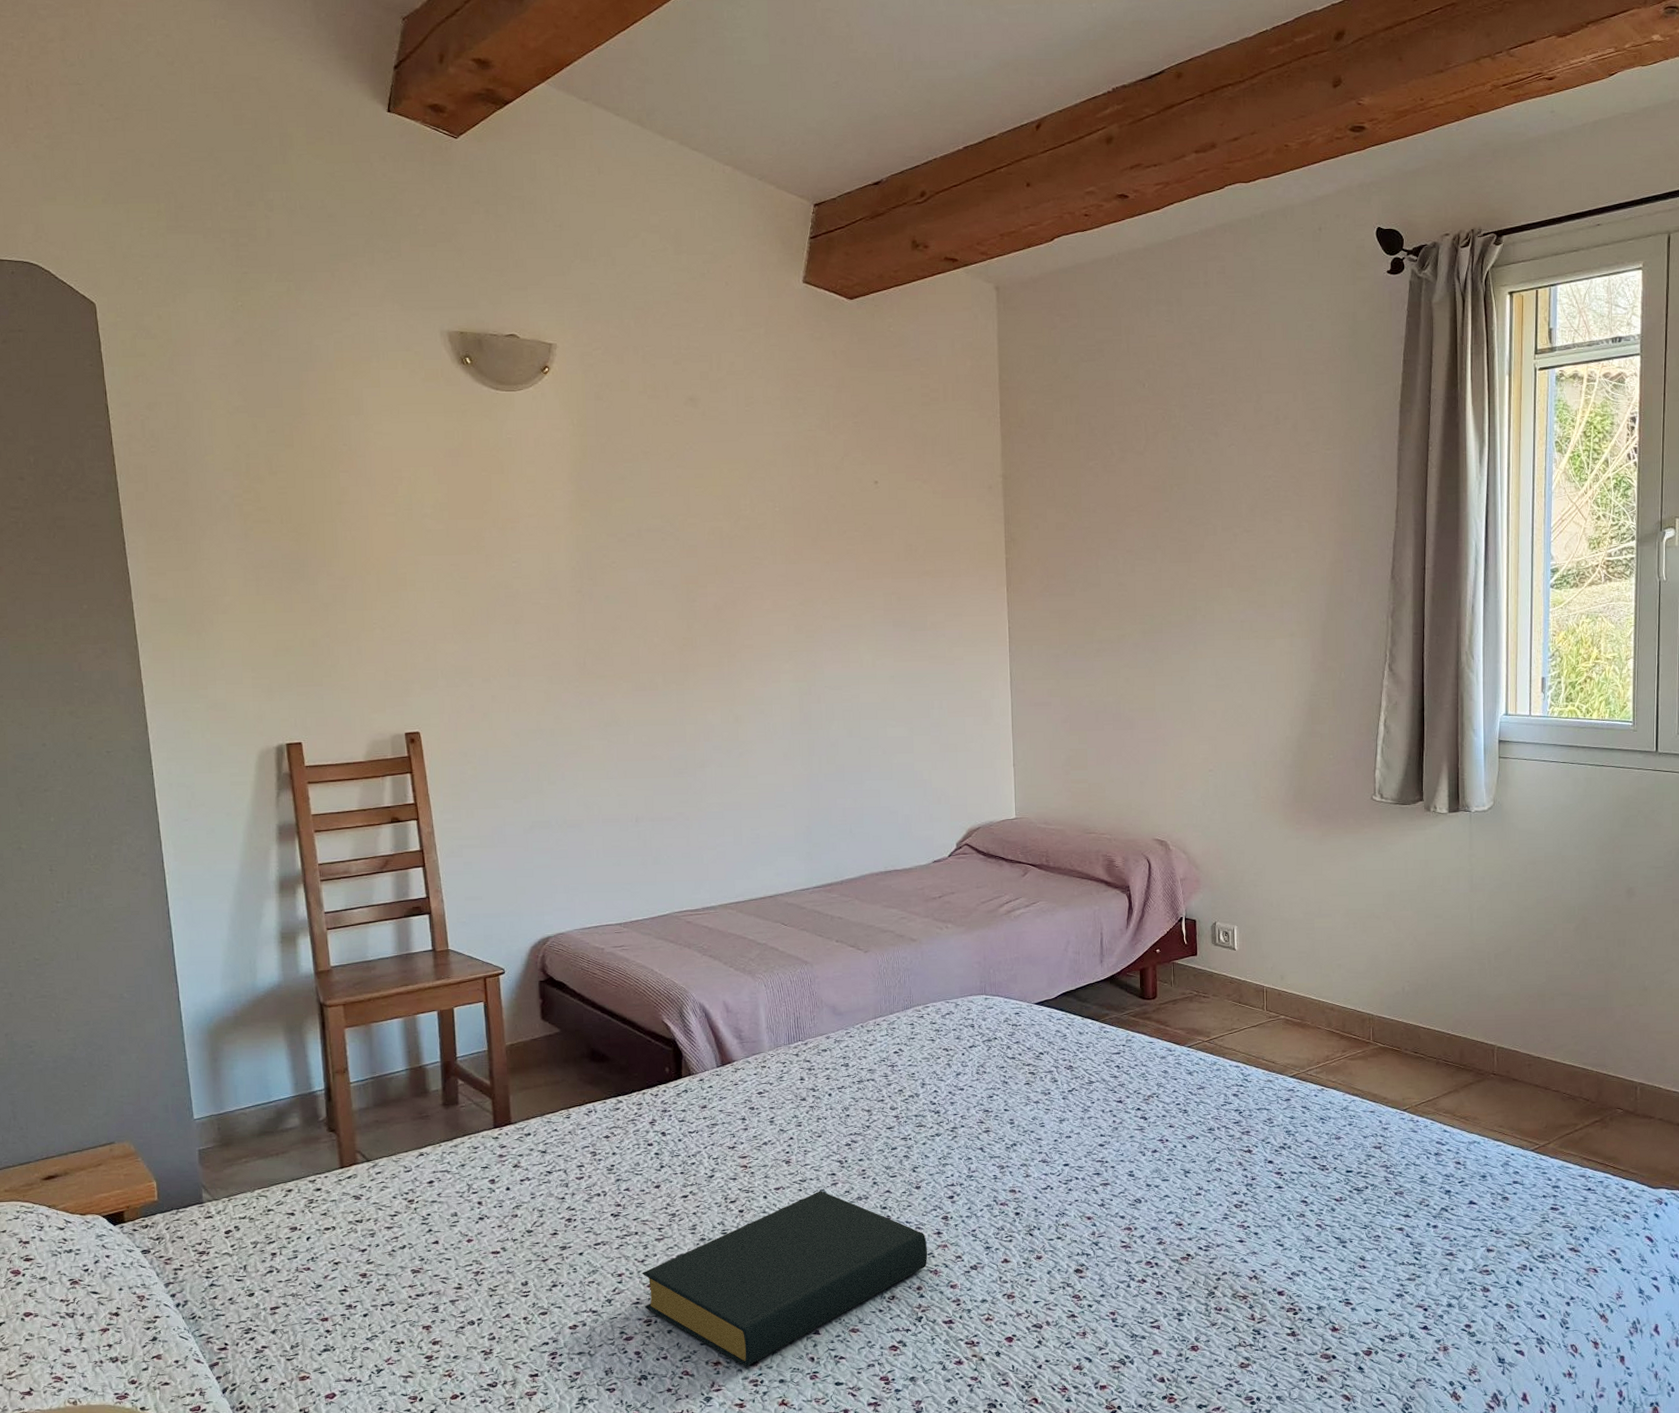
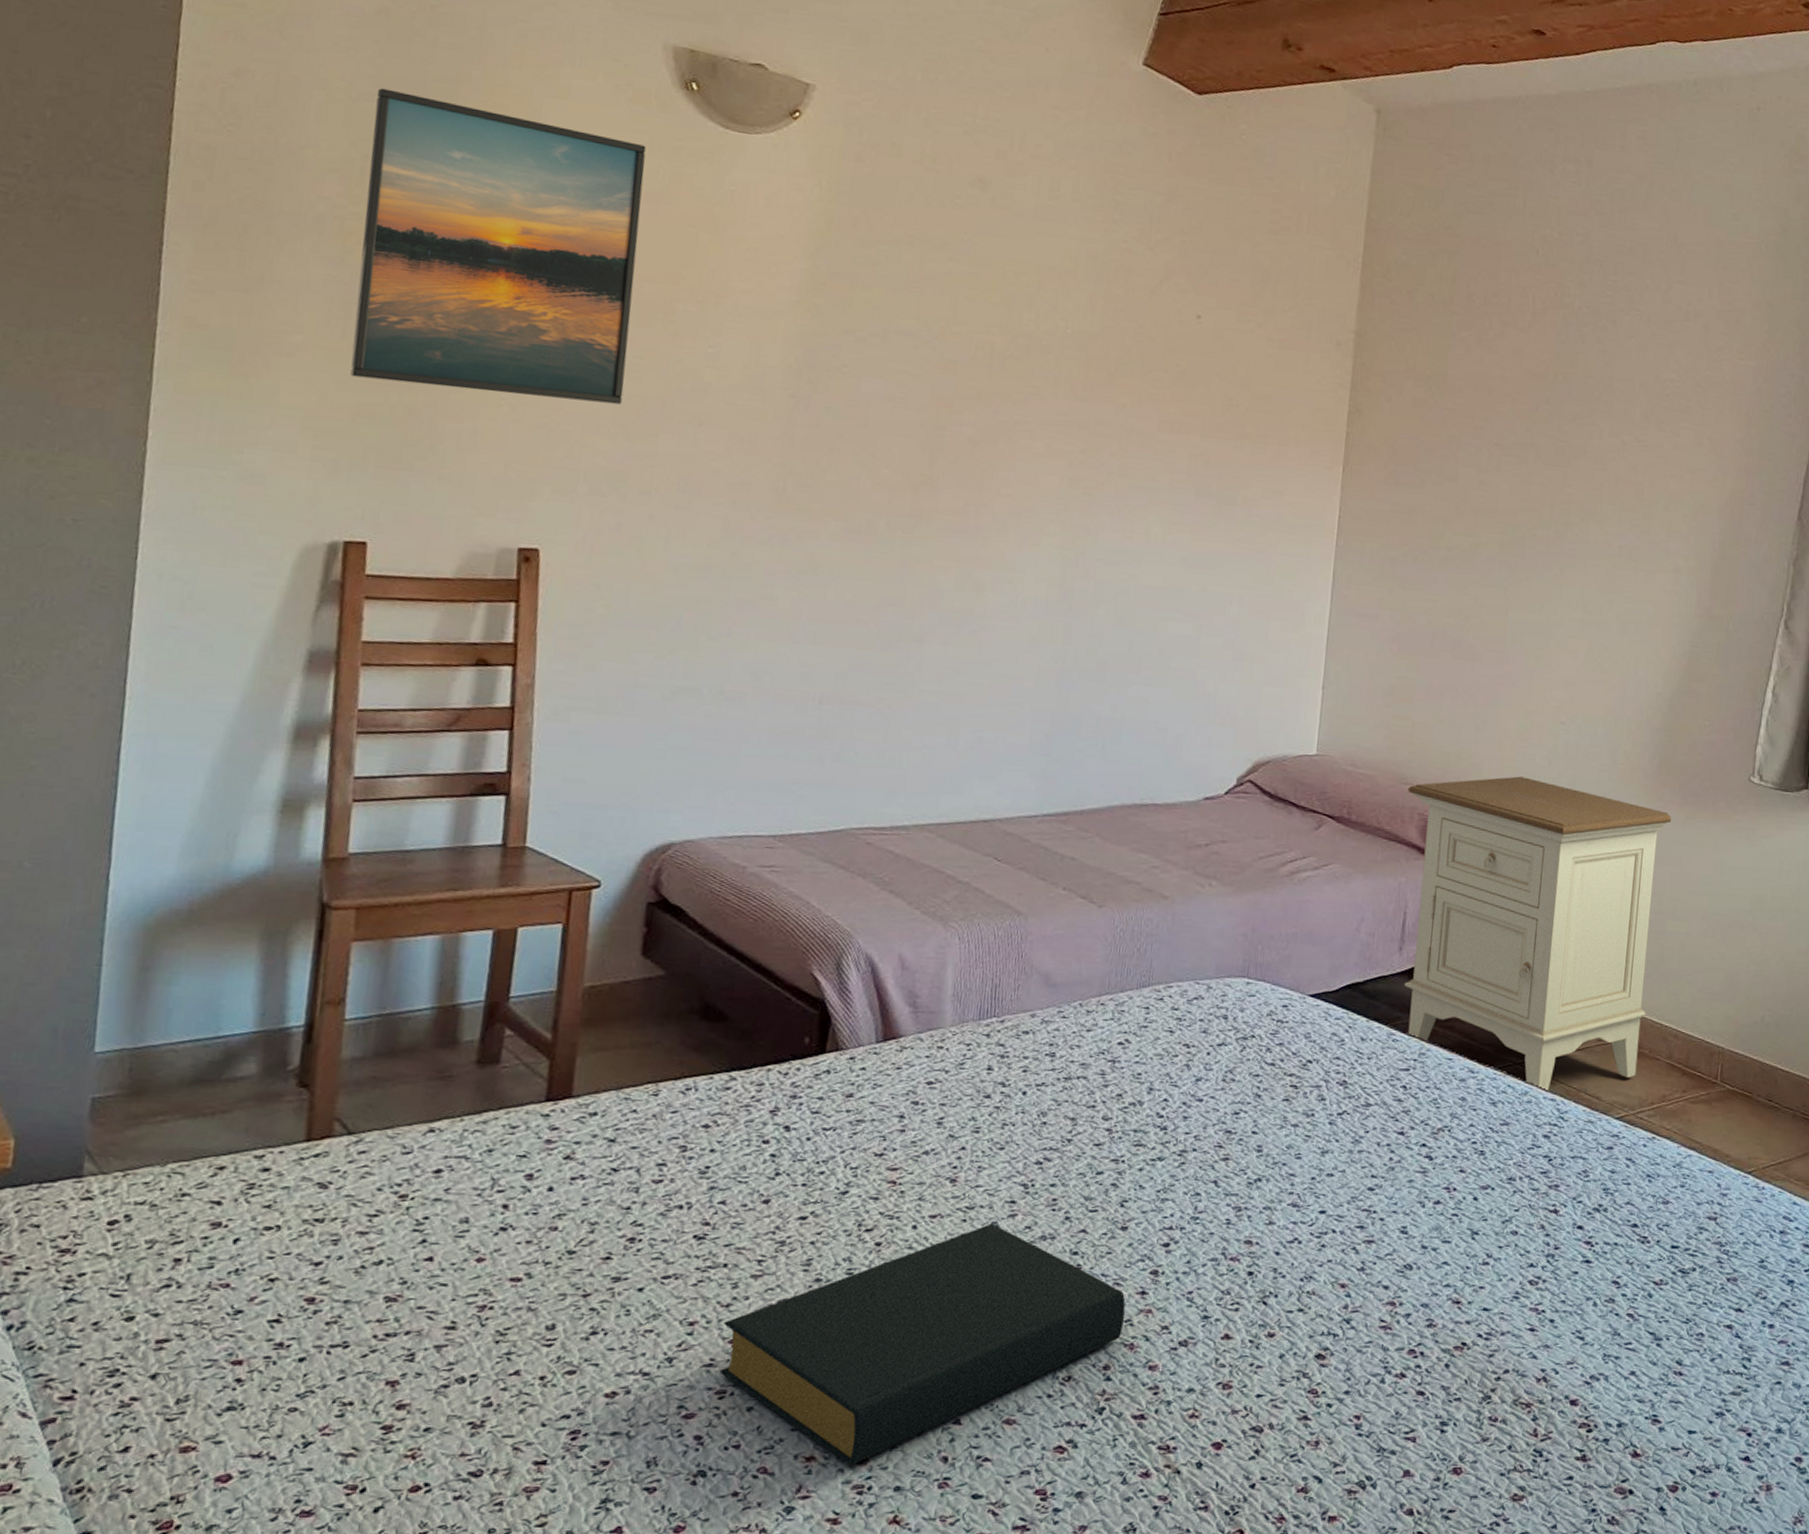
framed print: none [246,401,458,622] -> present [350,88,646,405]
nightstand: none [1091,817,1310,1060] -> present [1404,776,1672,1091]

